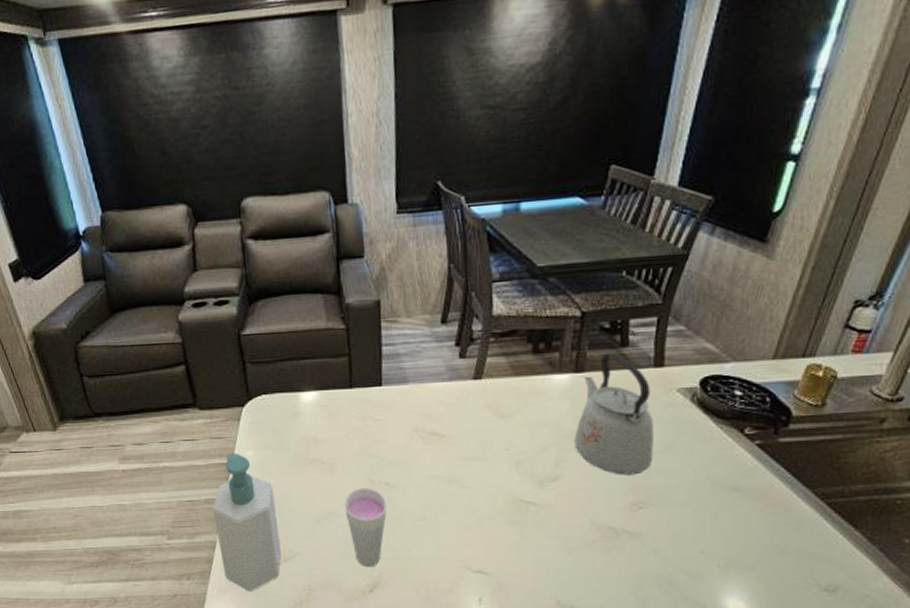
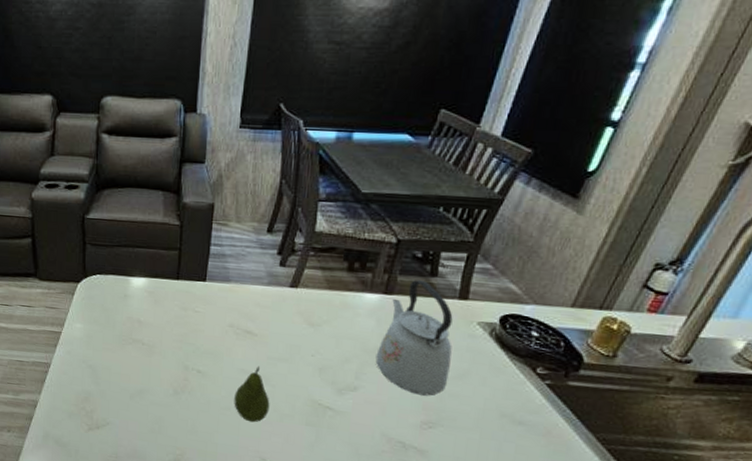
soap bottle: present [212,452,281,592] -> none [38,323,96,452]
cup: present [344,488,388,568] -> none [157,371,197,446]
fruit: none [428,469,468,530] -> present [234,366,270,423]

